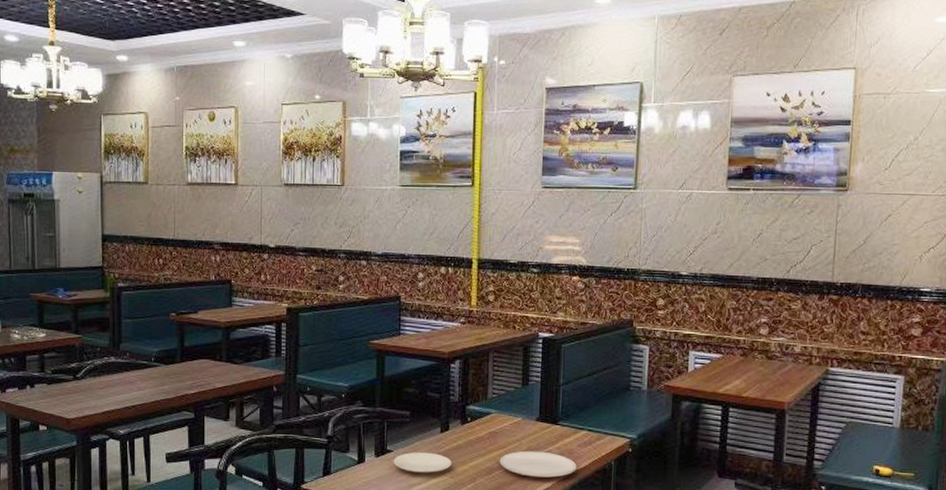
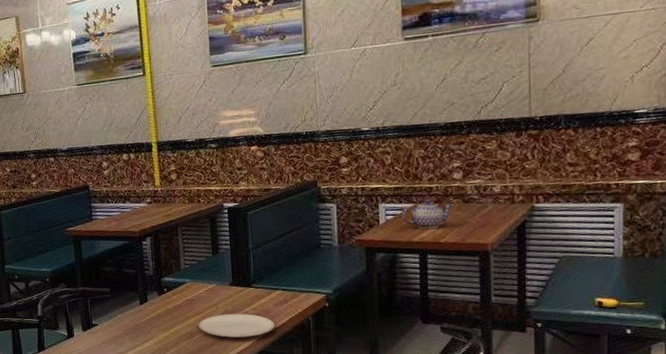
plate: present [393,452,452,473] -> none [99,323,154,342]
teapot: none [709,351,758,382] -> present [401,199,453,230]

